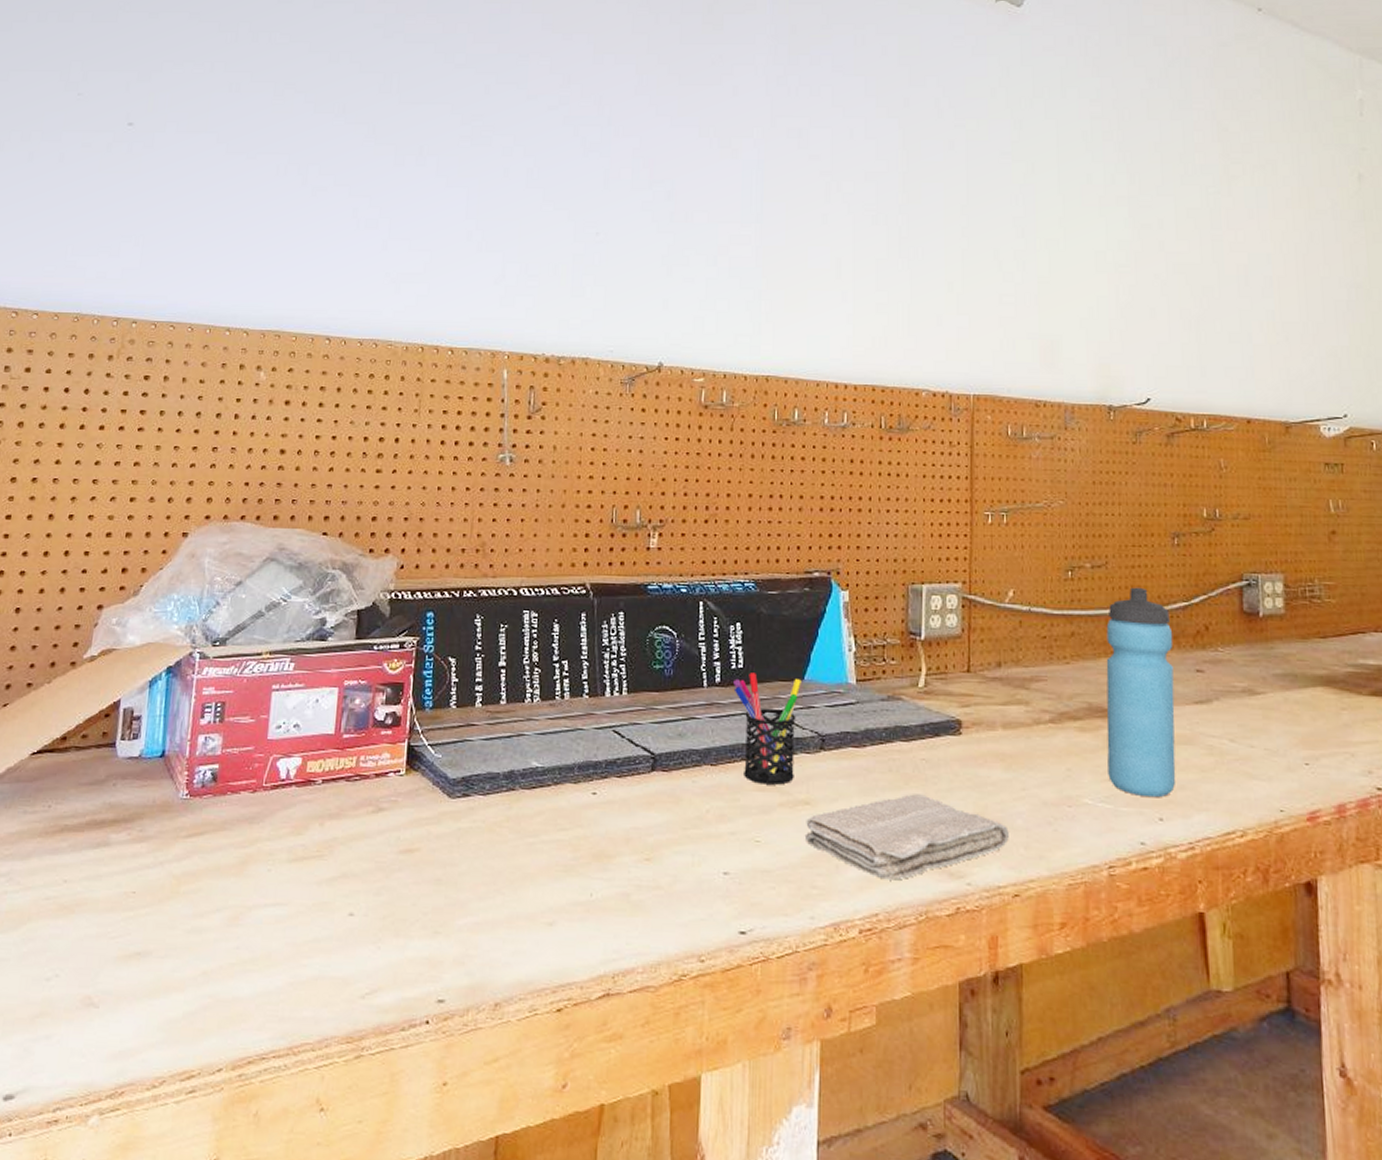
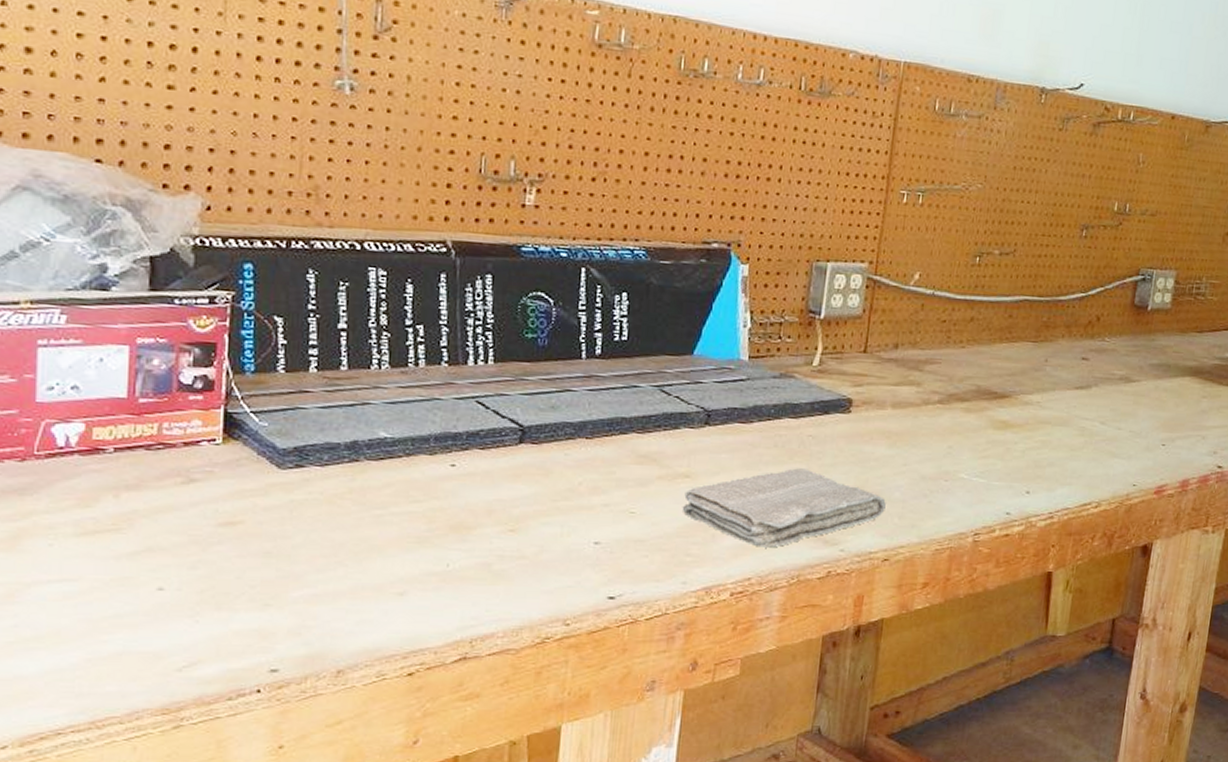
pen holder: present [733,673,801,785] -> none [615,345,690,459]
water bottle: present [1106,587,1176,798] -> none [986,276,1067,473]

